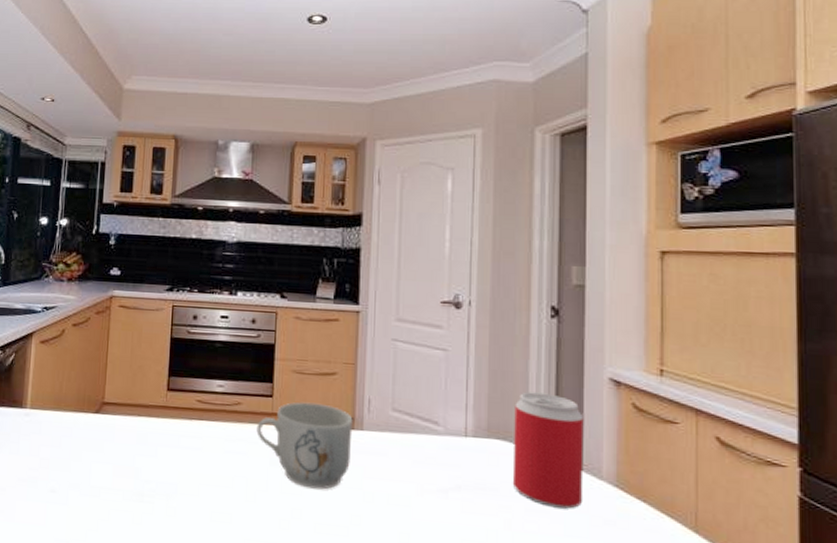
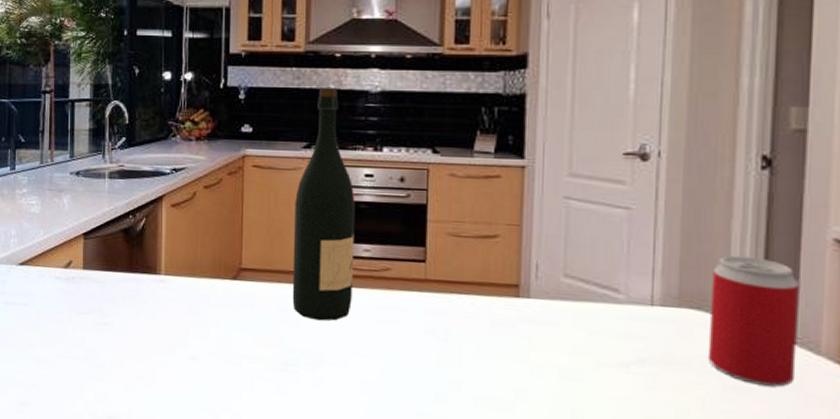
wine bottle: none [150,236,212,453] -> present [292,86,355,321]
mug: present [256,402,353,490] -> none [408,267,518,362]

